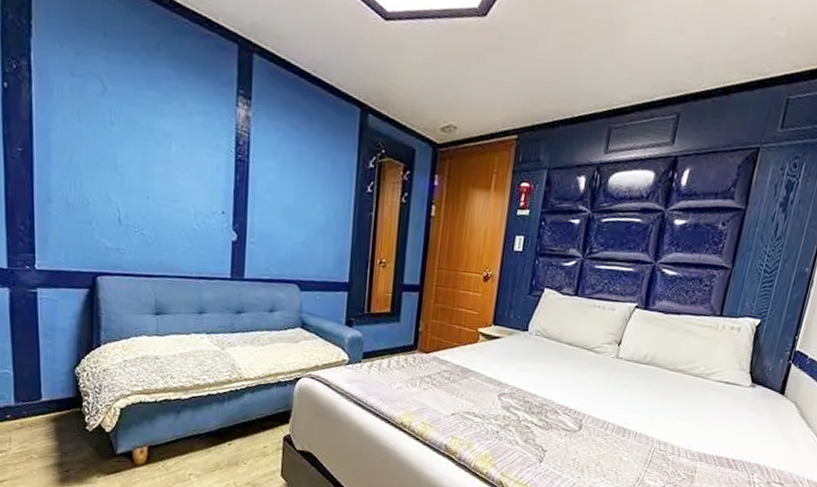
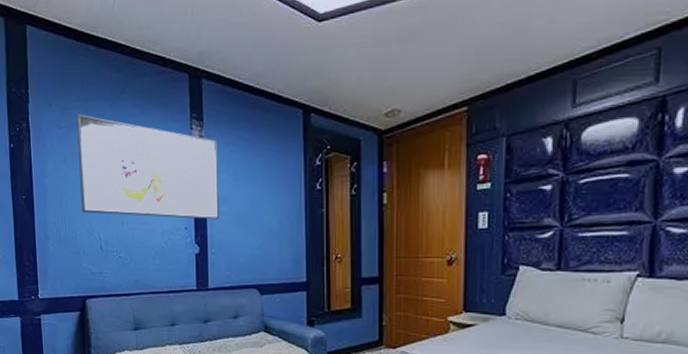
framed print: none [96,63,266,208] -> present [77,114,219,220]

